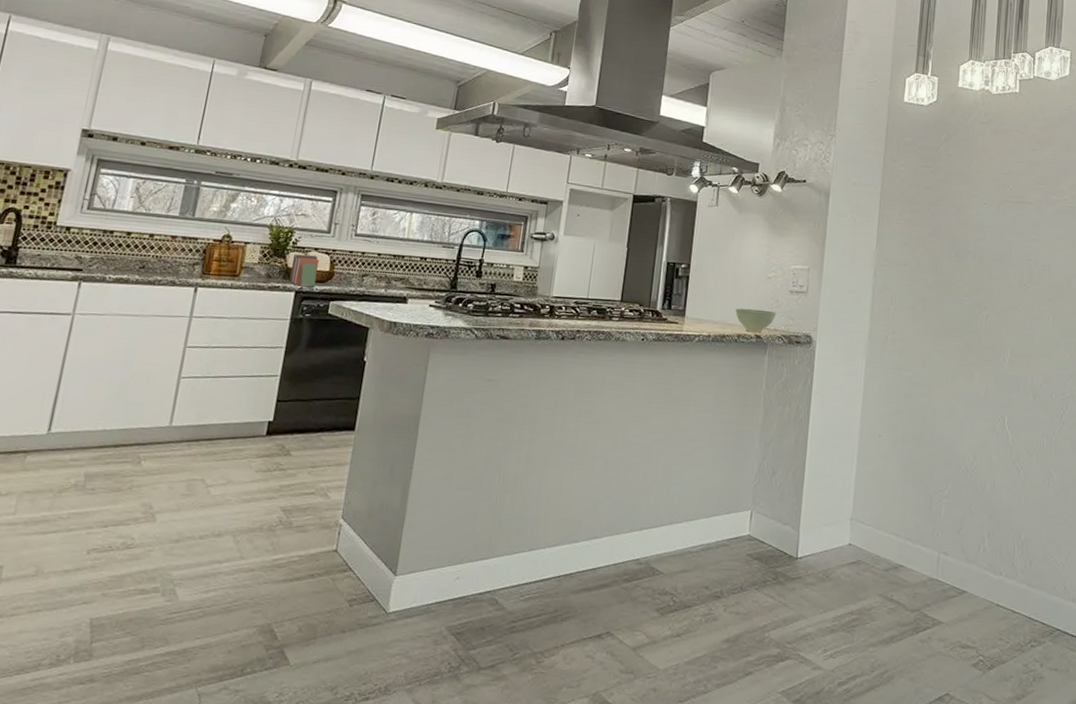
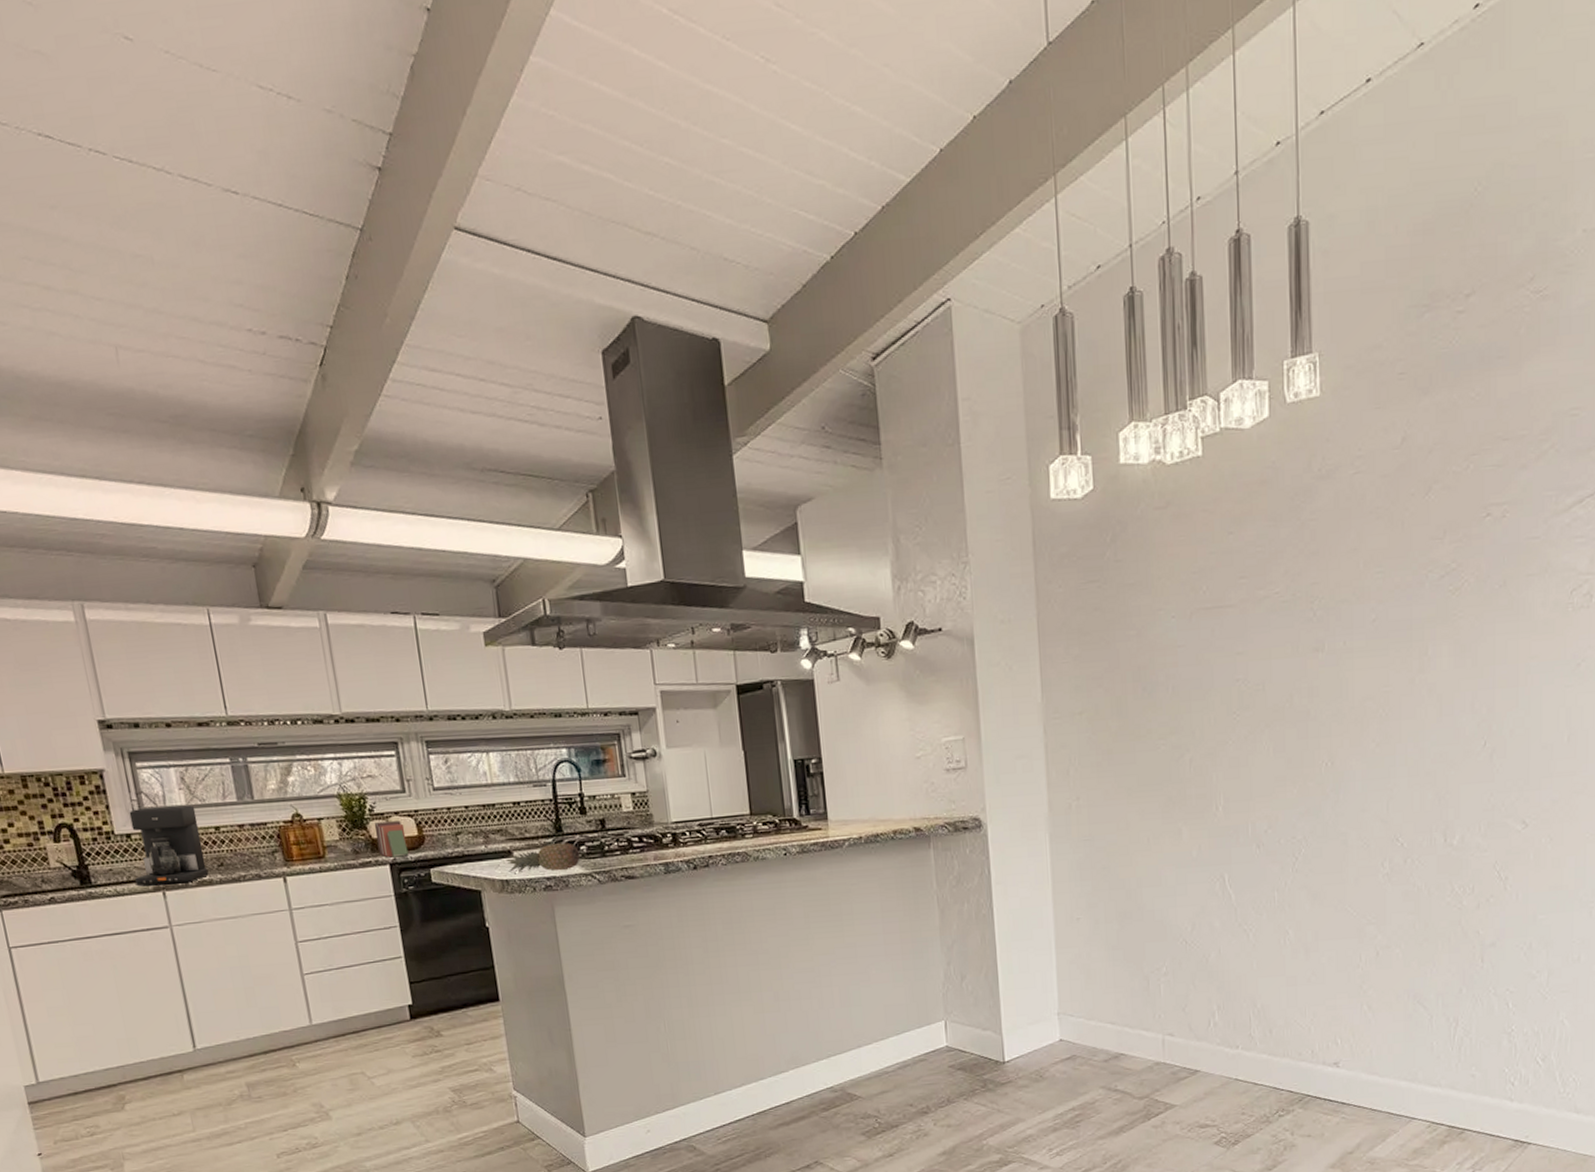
coffee maker: none [57,207,139,278] -> present [129,805,209,887]
fruit: none [399,297,466,323] -> present [506,842,581,873]
bowl: present [735,308,777,334] -> none [884,796,935,826]

